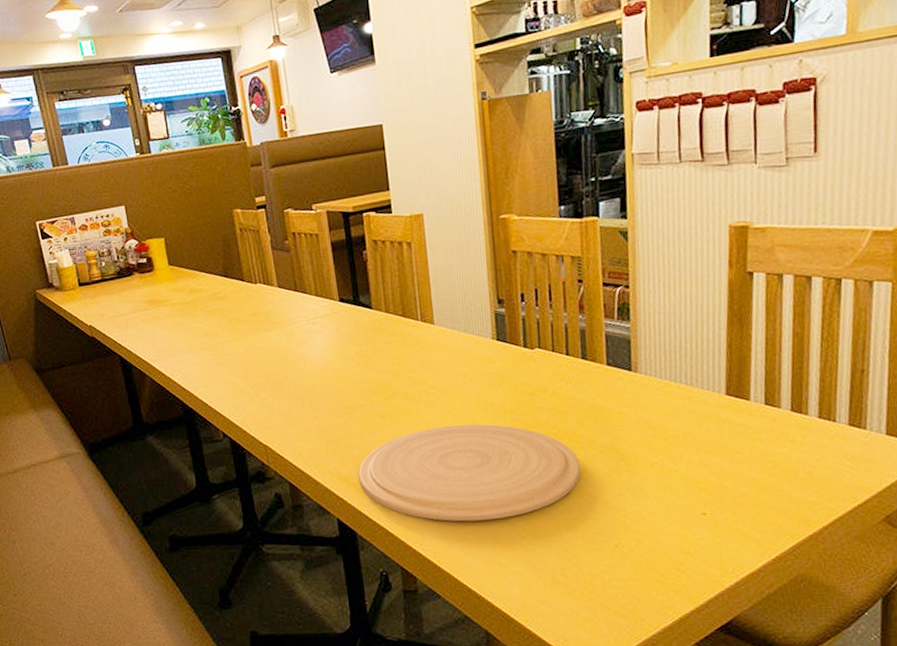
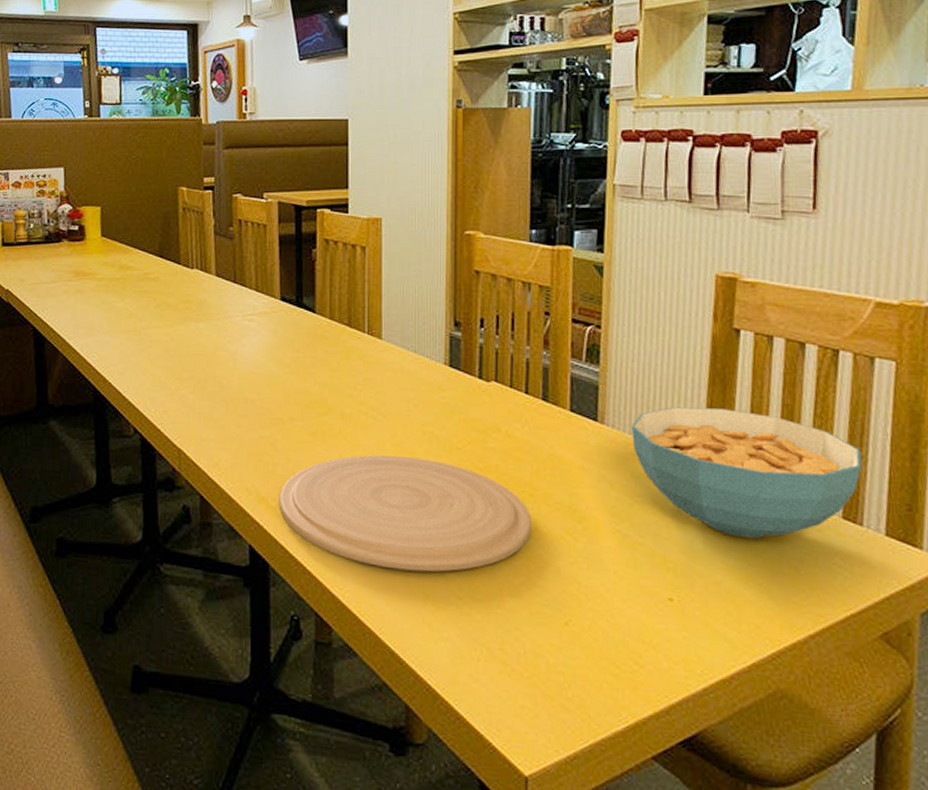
cereal bowl: none [662,344,864,454] -> present [632,407,862,538]

